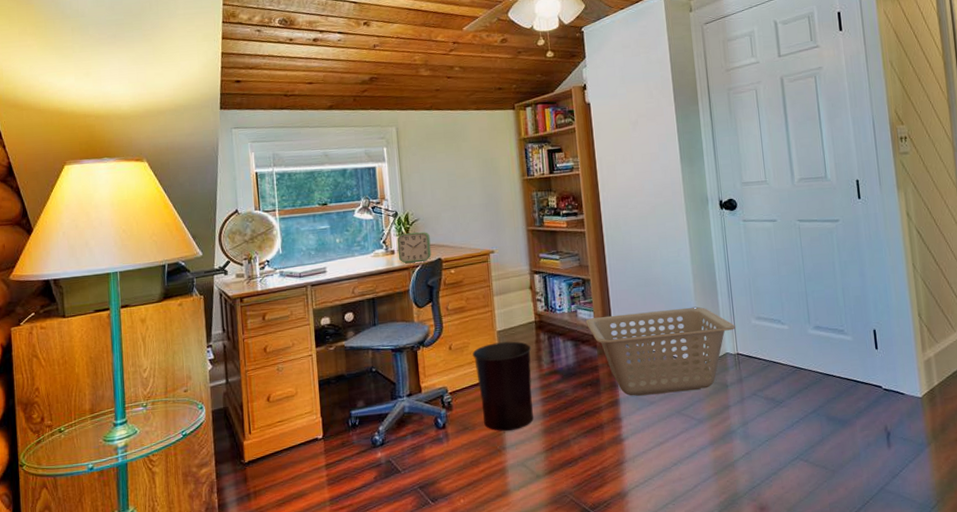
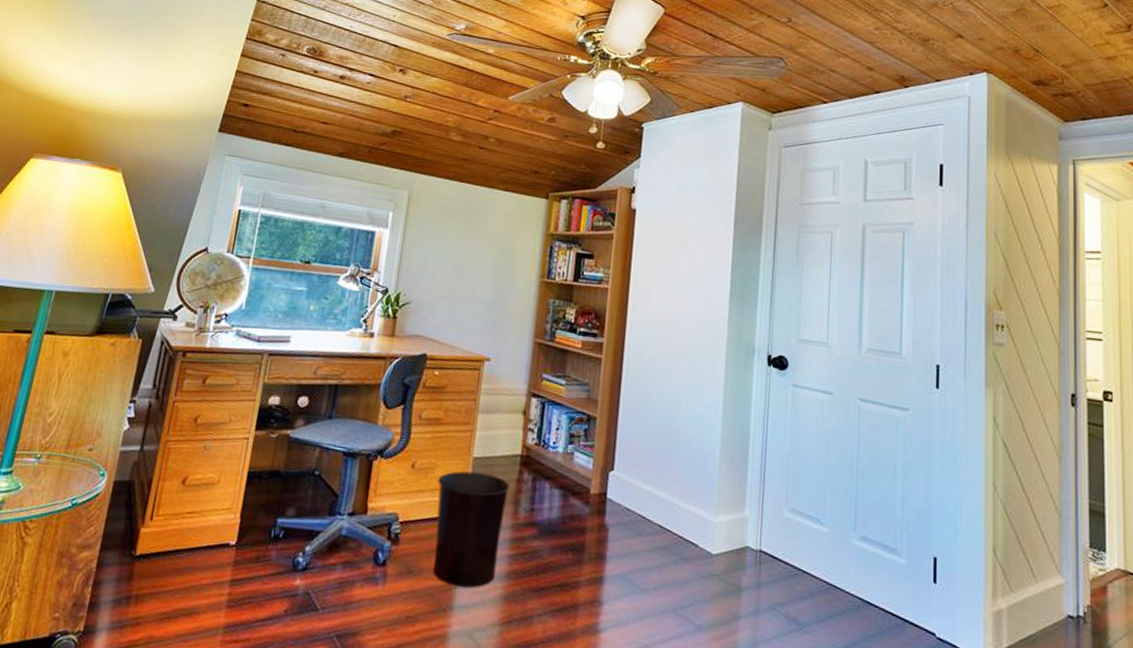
alarm clock: present [397,232,432,263] -> none [377,315,420,354]
laundry basket: present [585,307,735,396] -> none [581,466,763,587]

